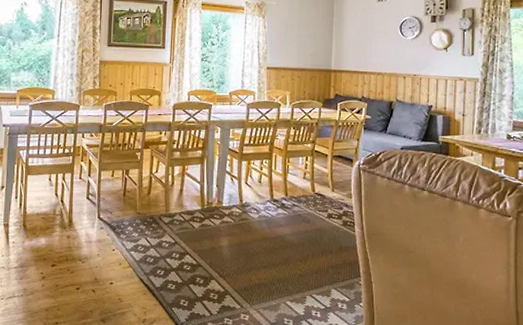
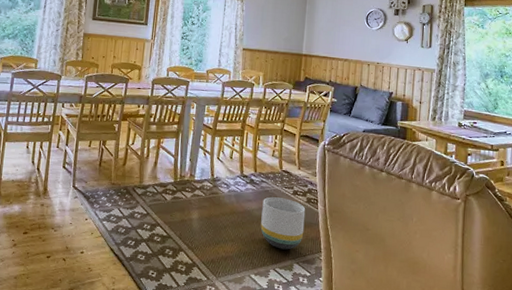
planter: none [294,221,342,275] -> present [260,197,306,250]

